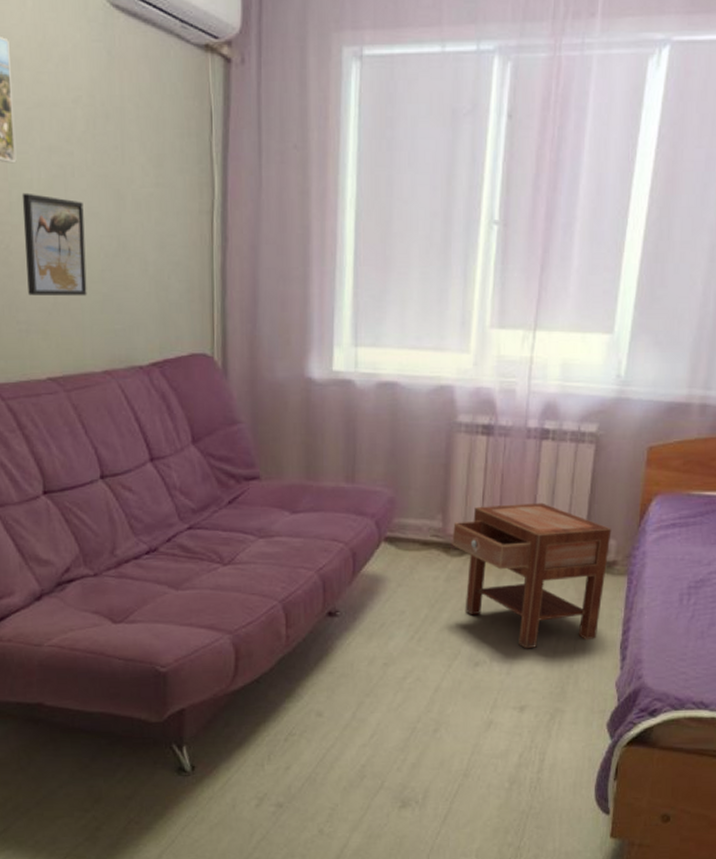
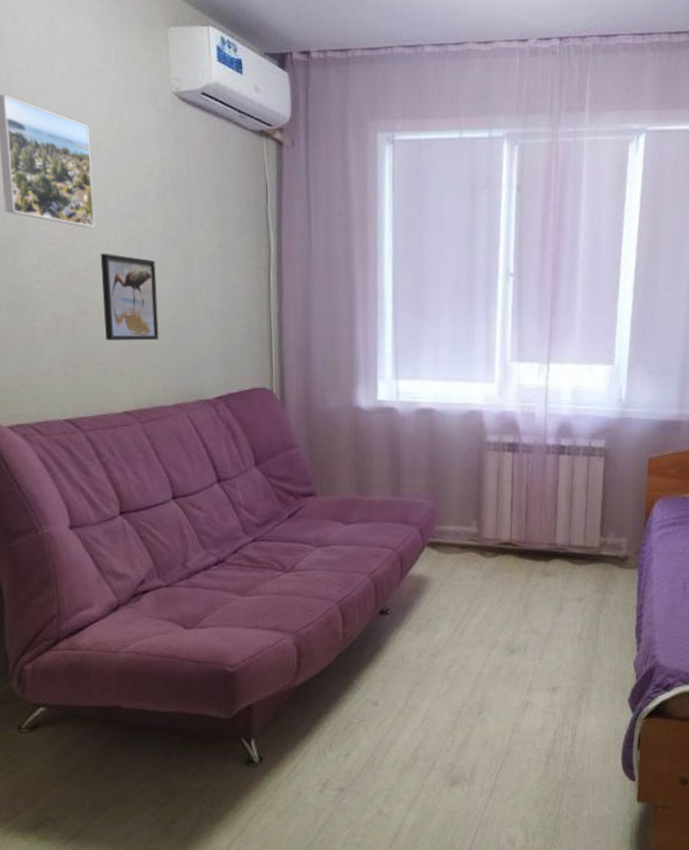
nightstand: present [452,502,612,649] -> none [486,508,622,636]

